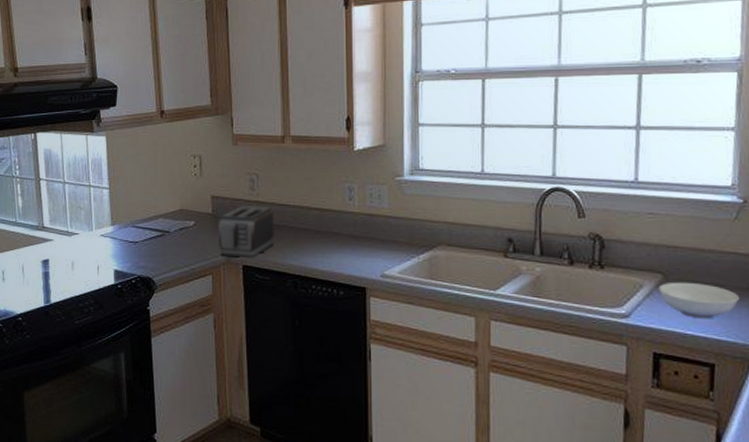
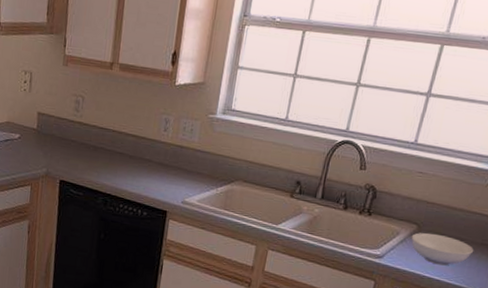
toaster: present [217,206,274,258] -> none [40,125,95,174]

